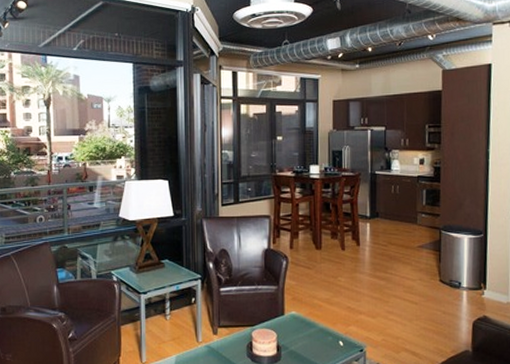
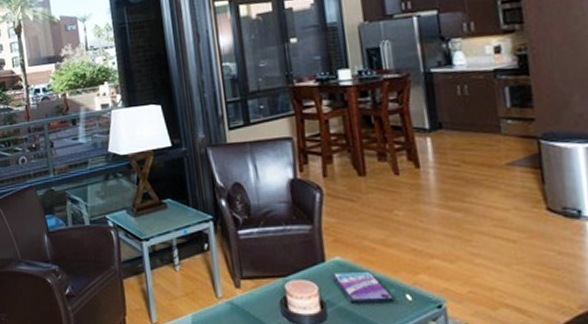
video game case: none [287,323,330,348] -> present [330,271,393,304]

